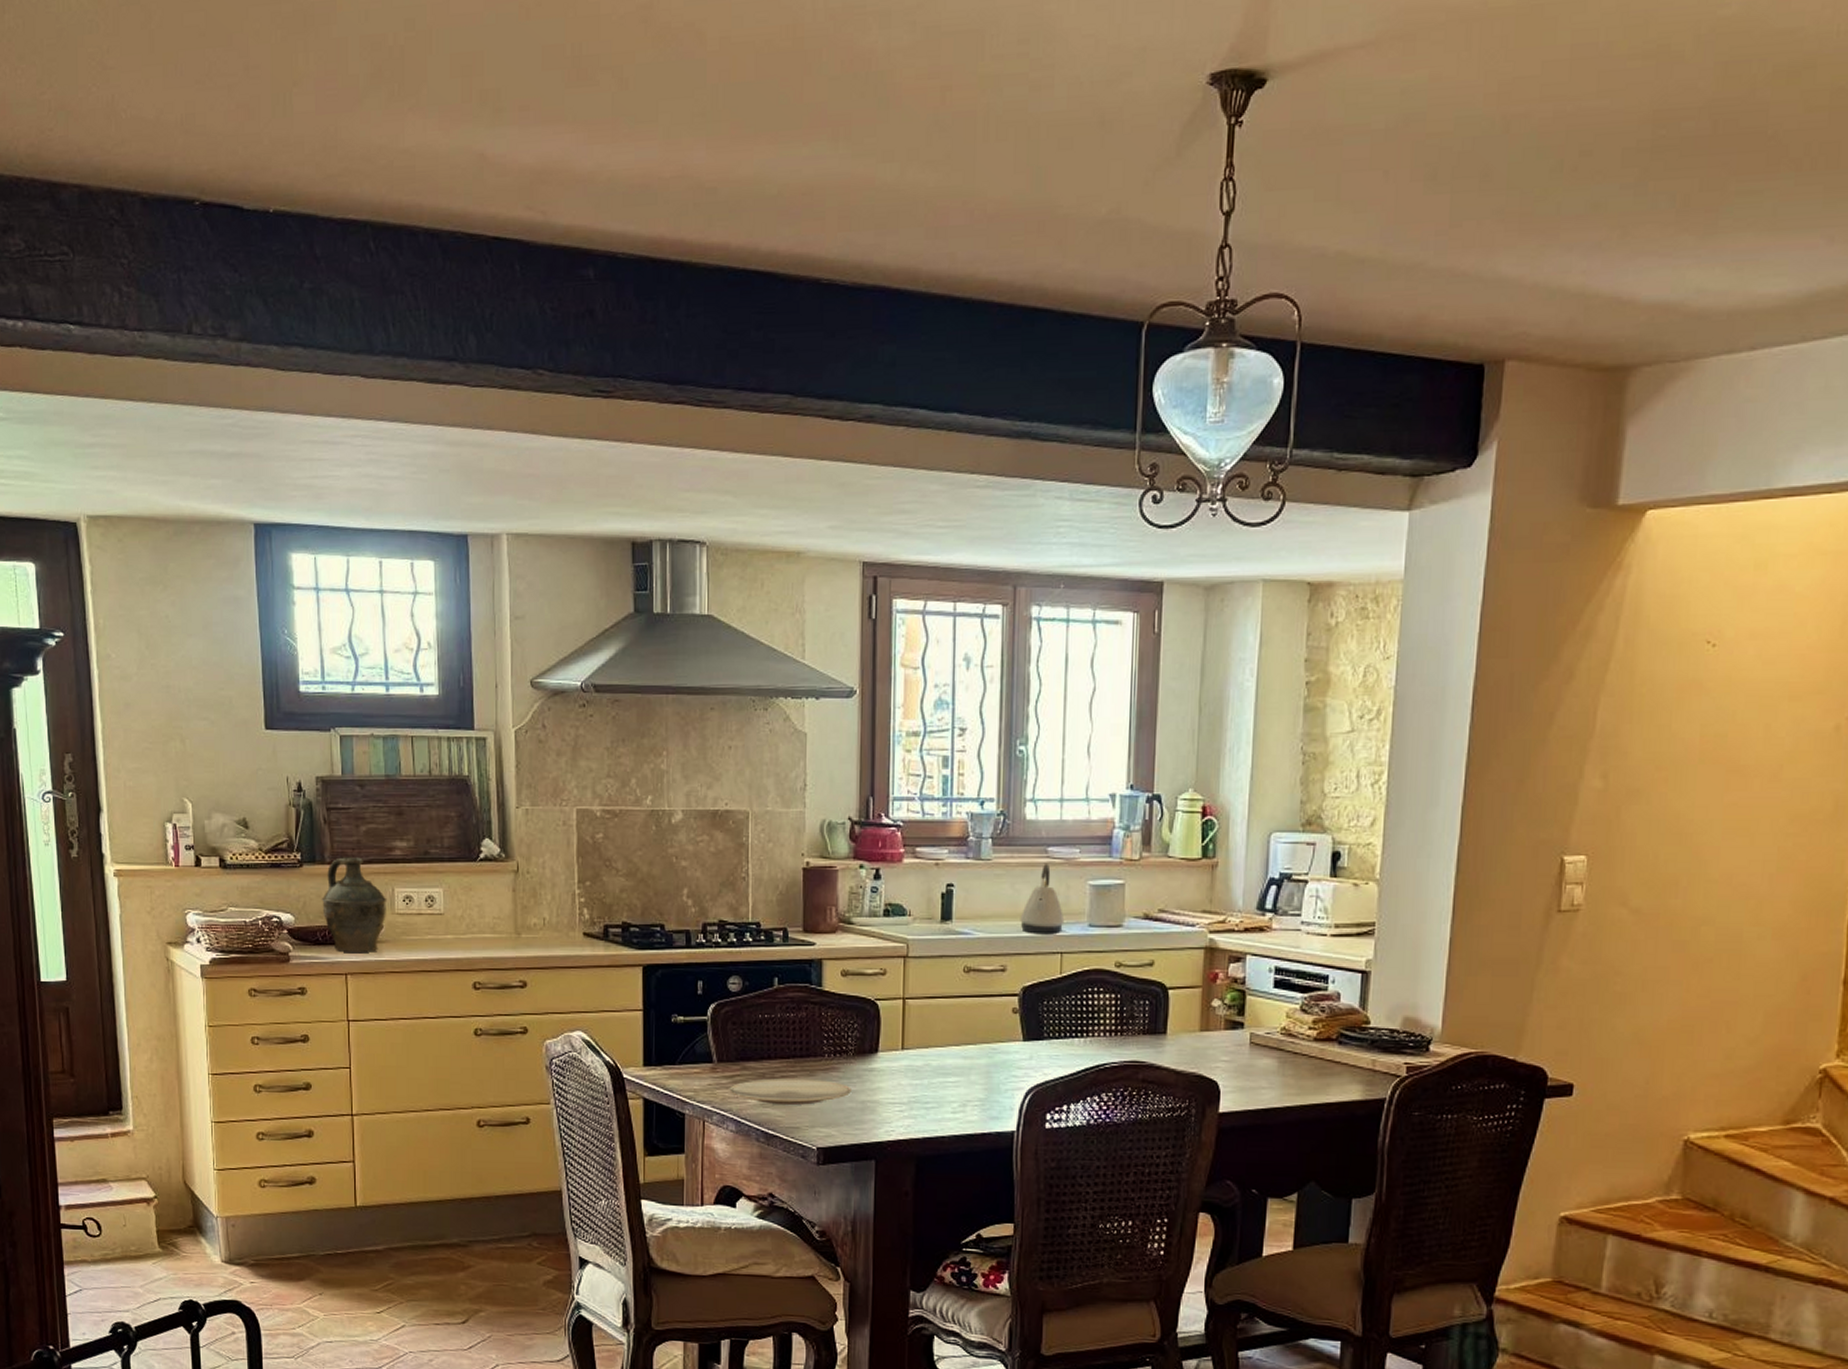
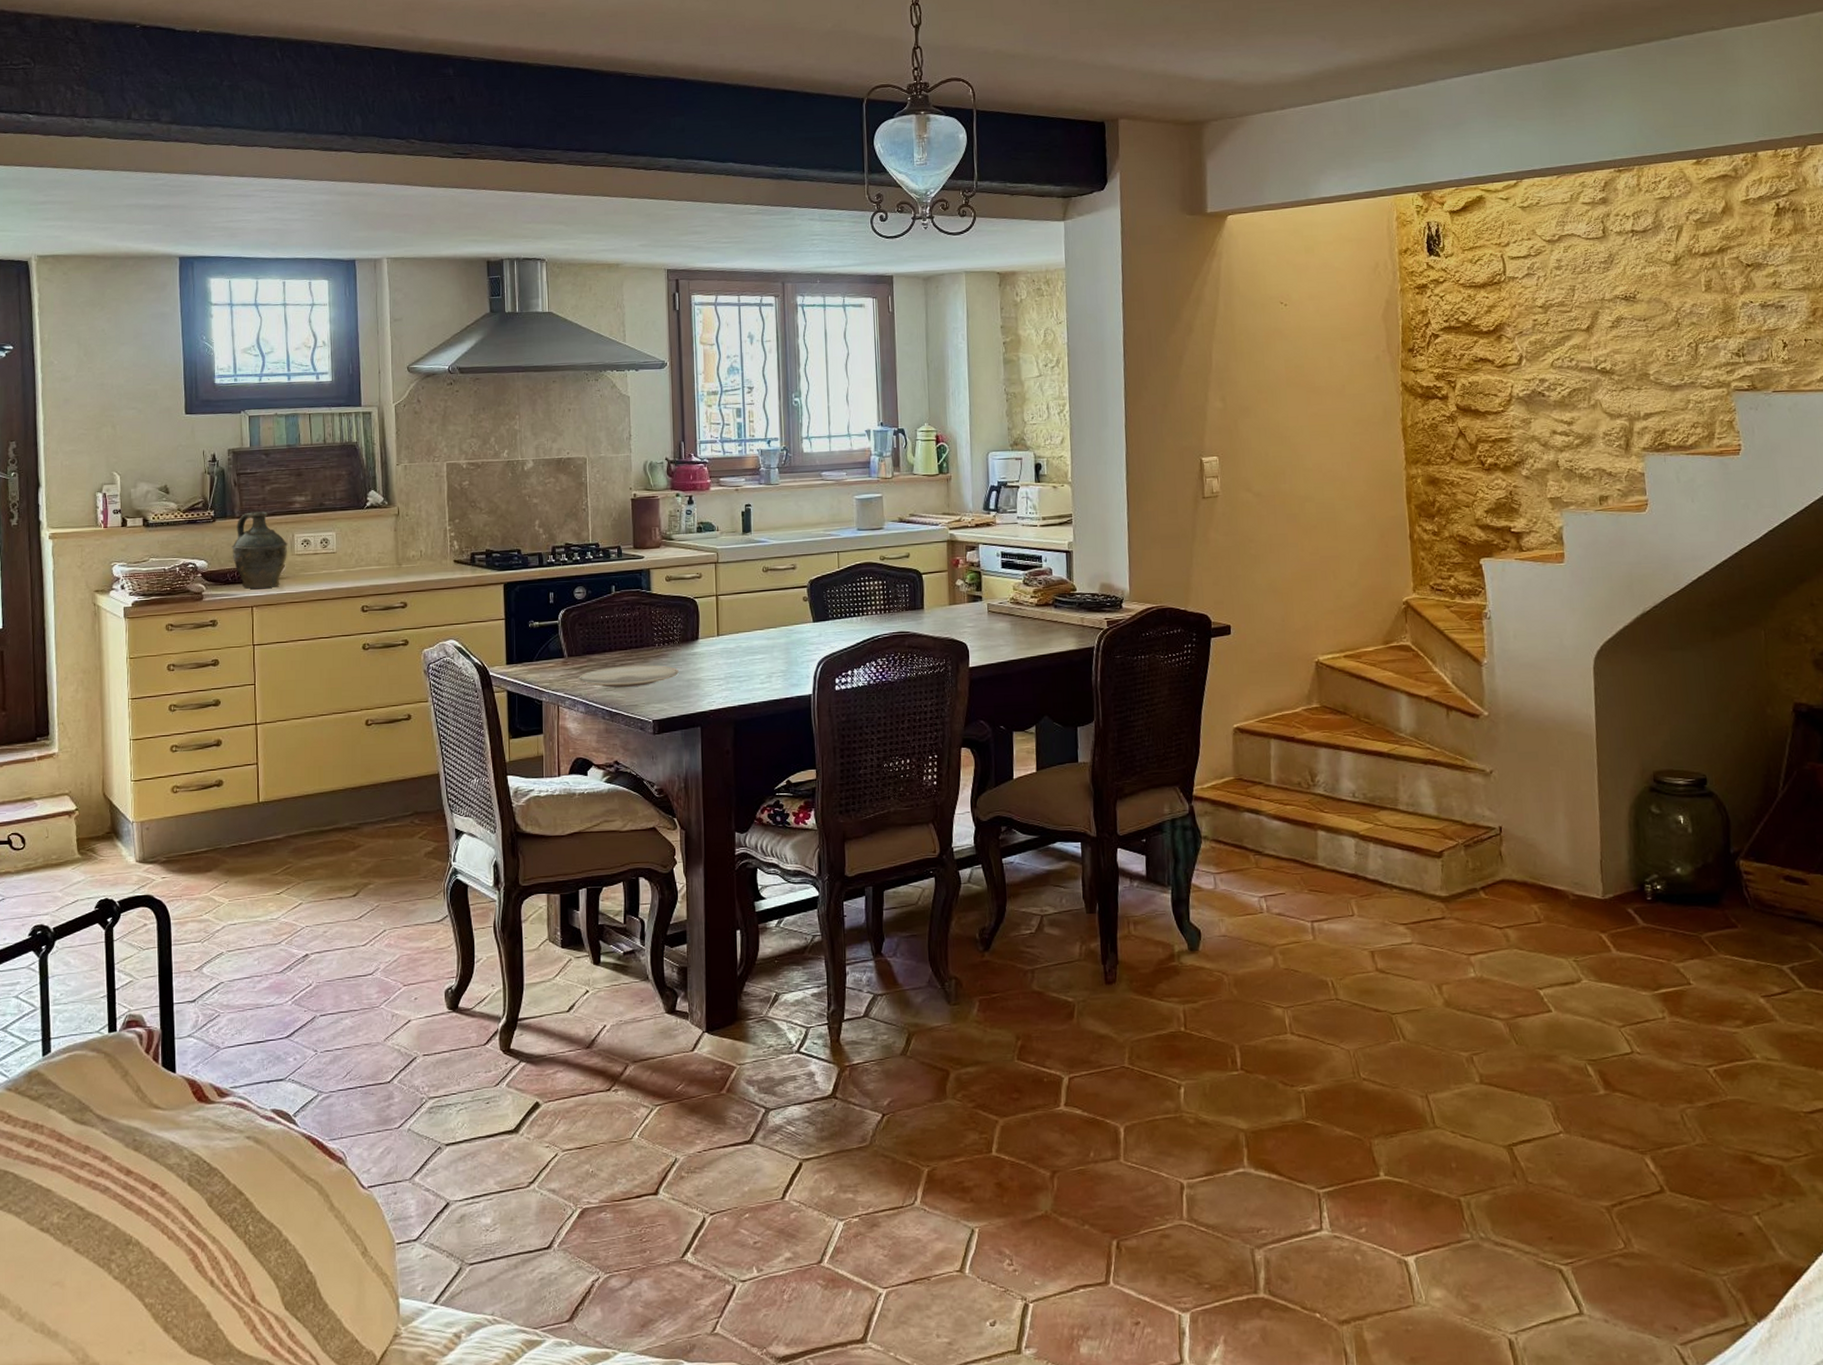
kettle: present [1020,862,1065,936] -> none [804,484,839,540]

